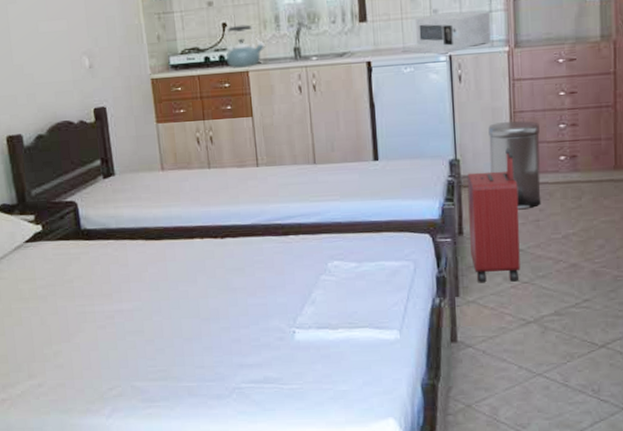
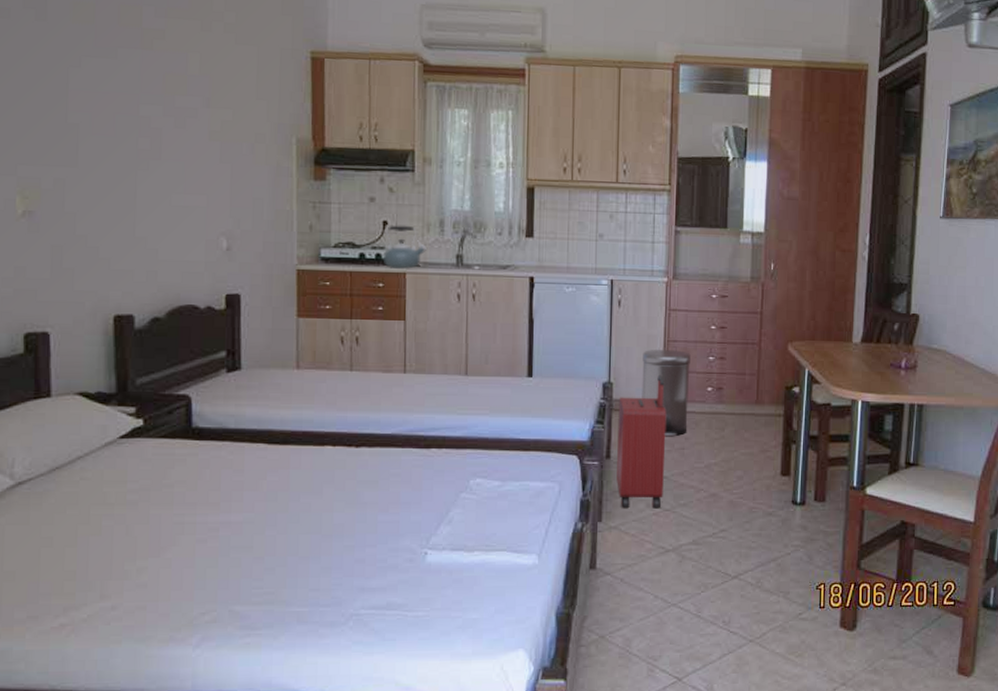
microwave: present [401,11,491,55] -> none [565,238,652,278]

